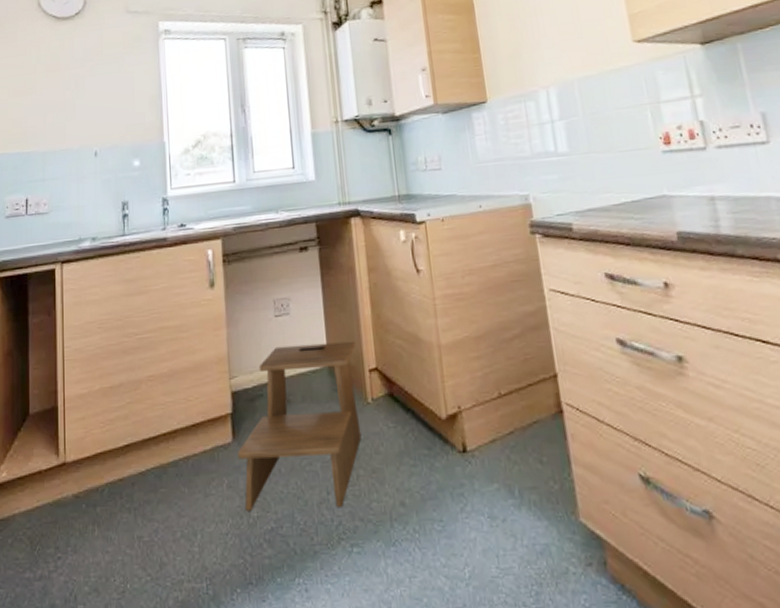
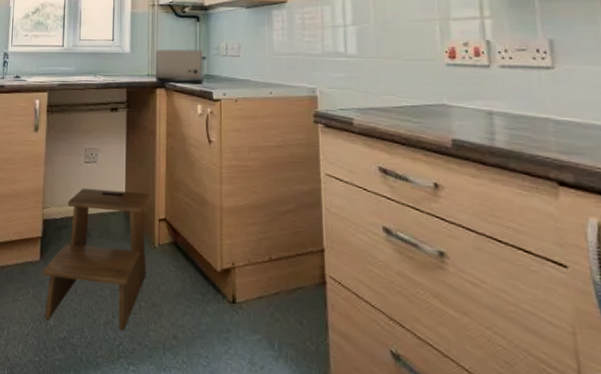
toaster: none [344,167,405,212] -> present [155,48,207,84]

